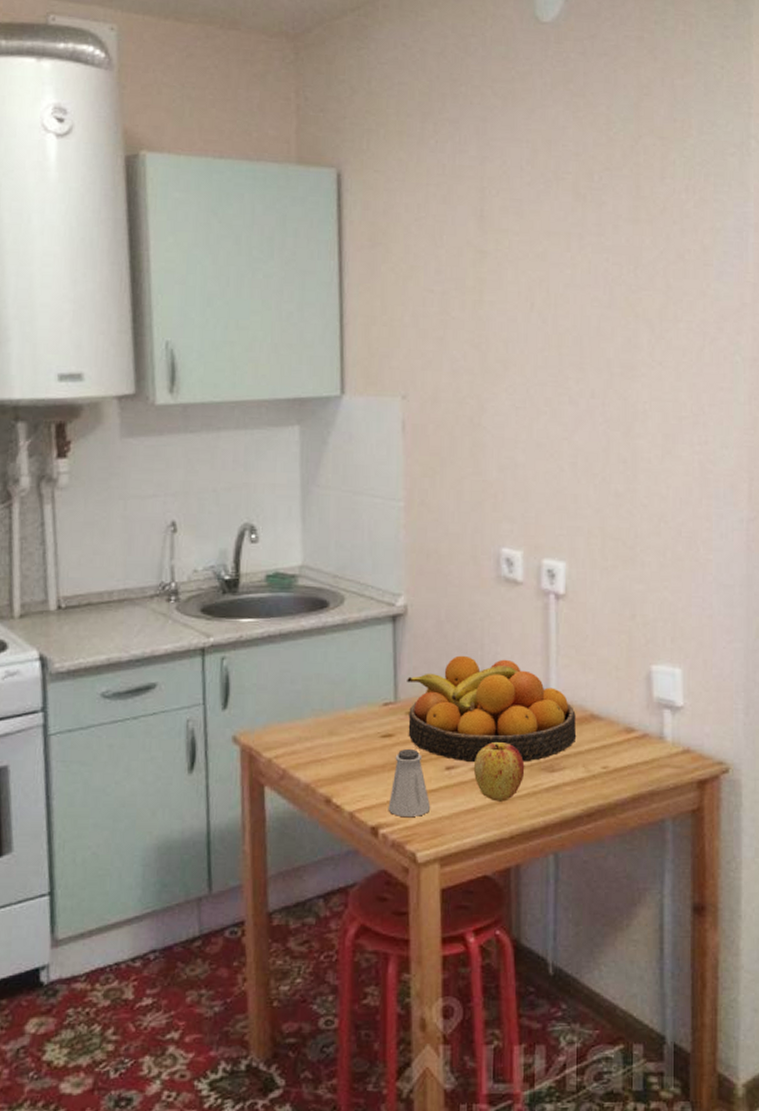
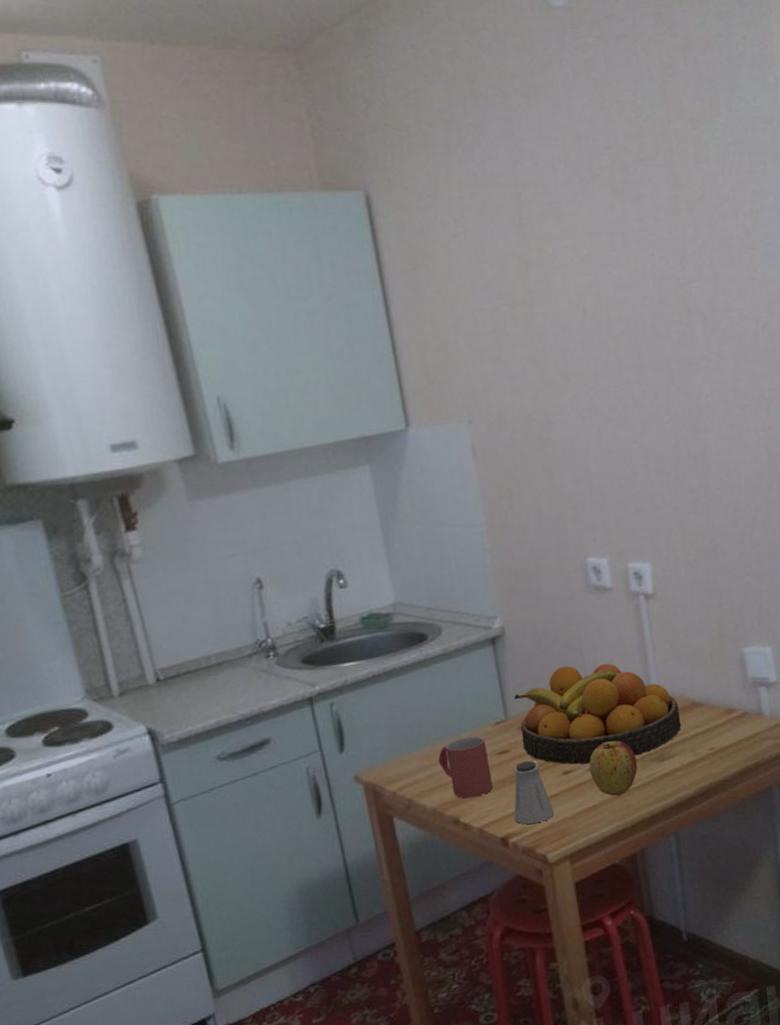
mug: none [319,713,372,779] -> present [437,735,493,799]

